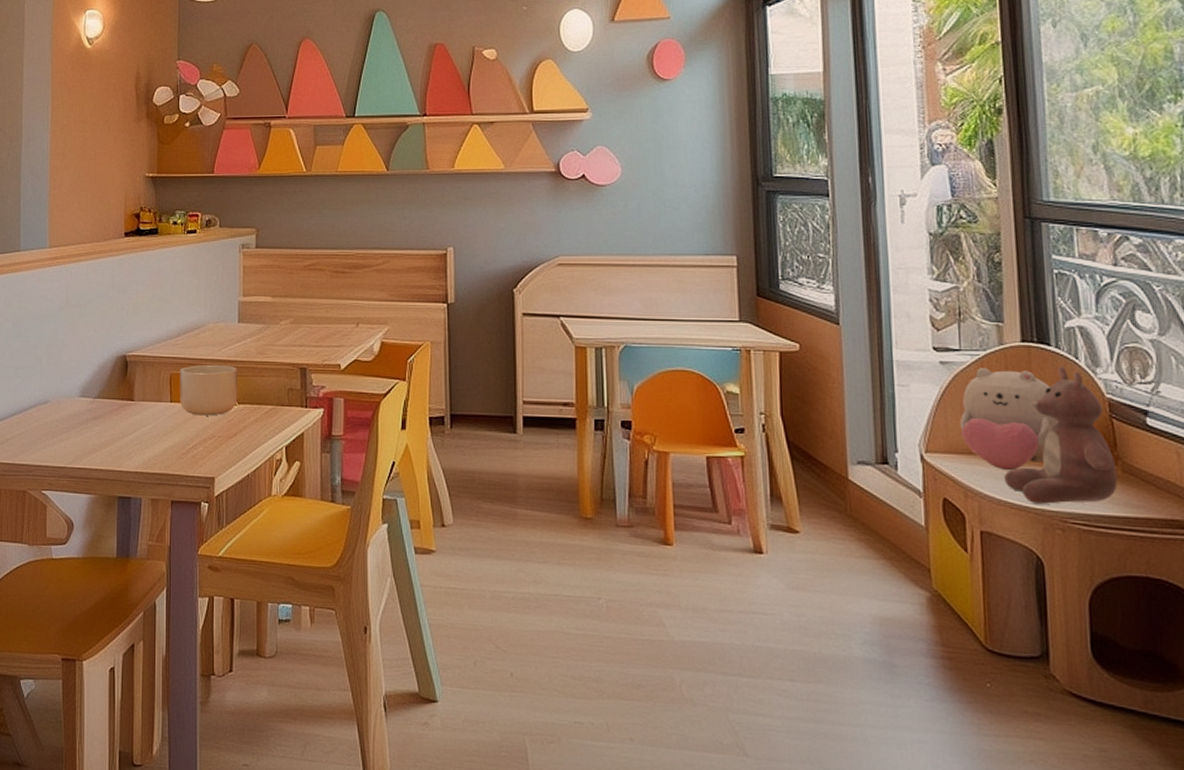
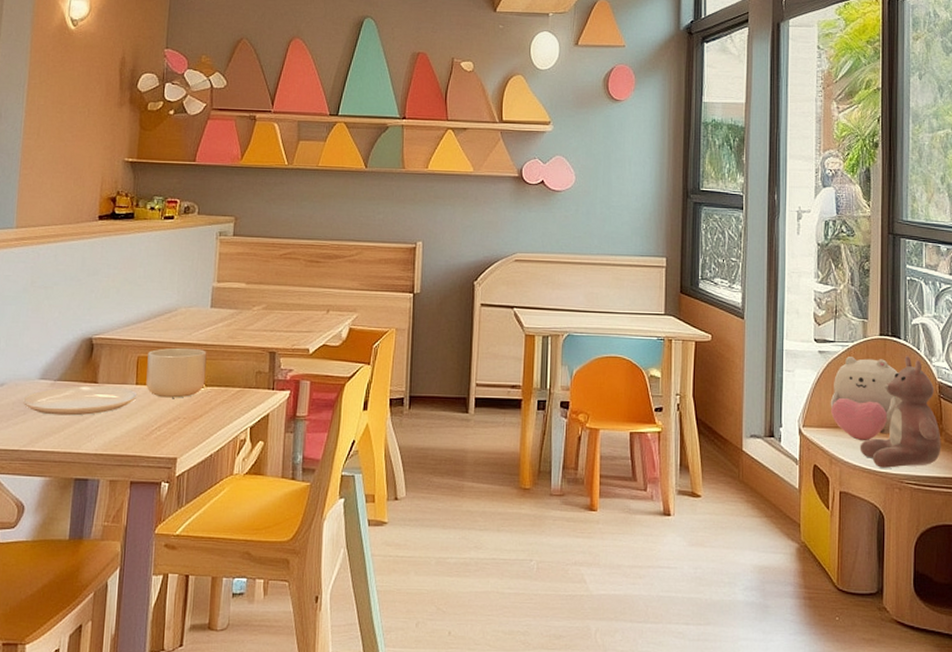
plate: none [65,403,172,434] -> present [22,386,138,416]

